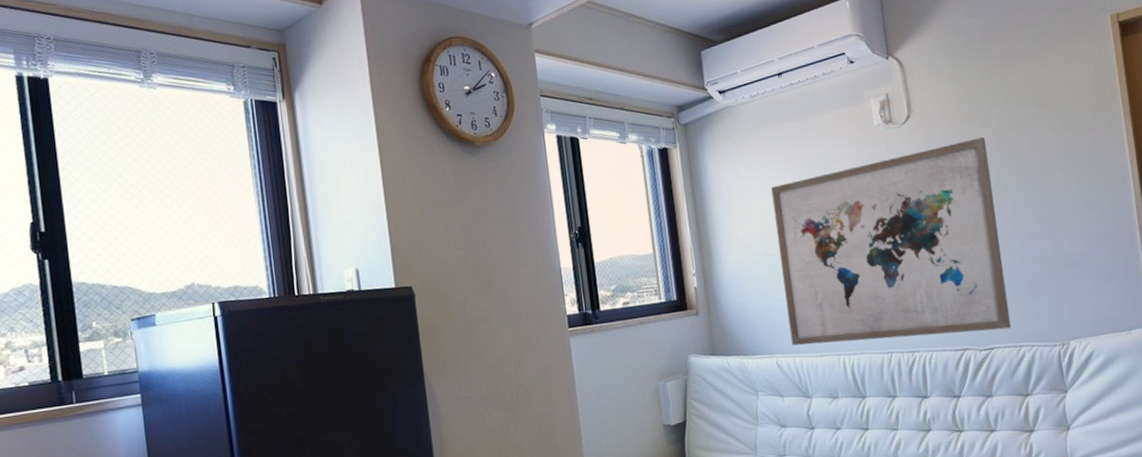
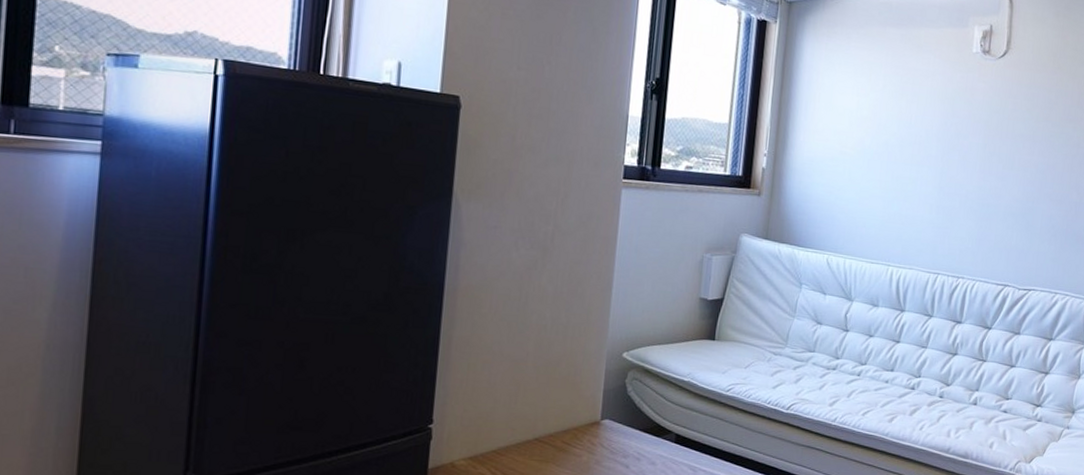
wall art: present [771,137,1011,346] -> none [845,86,1071,275]

